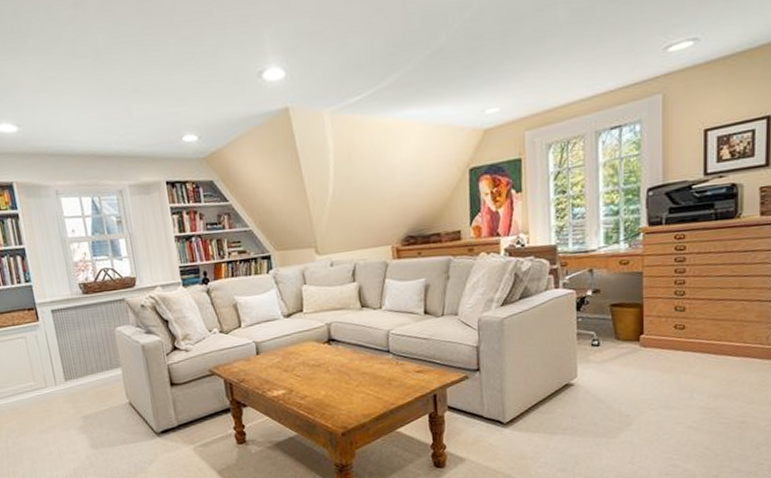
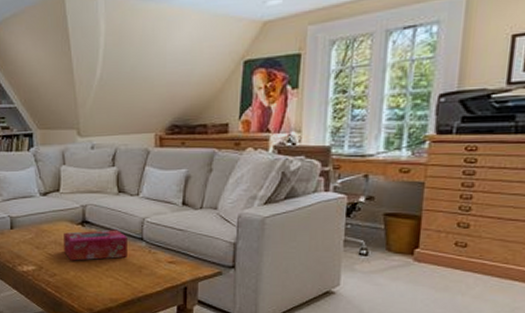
tissue box: none [311,344,376,381] -> present [64,229,127,261]

